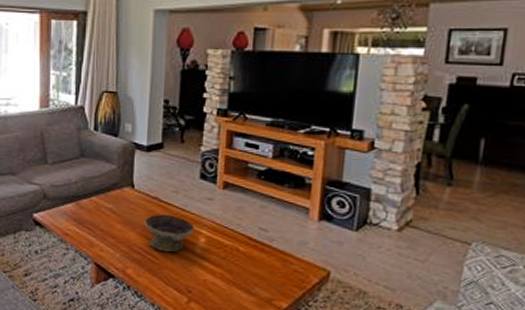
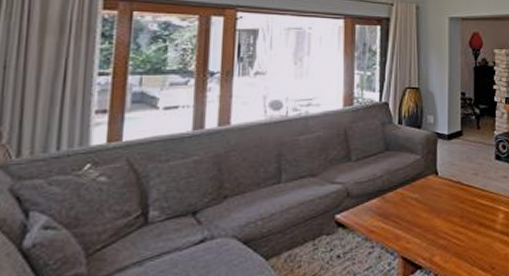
decorative bowl: present [144,214,195,252] -> none [449,196,494,233]

